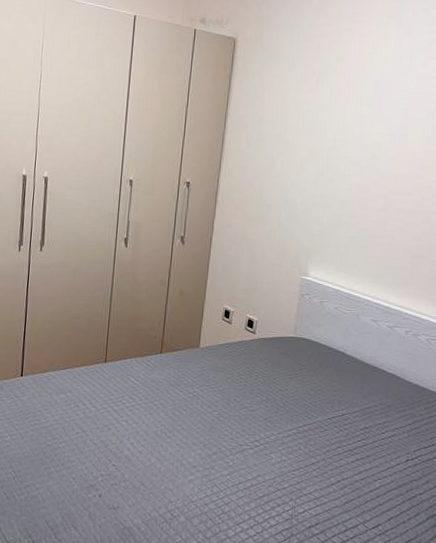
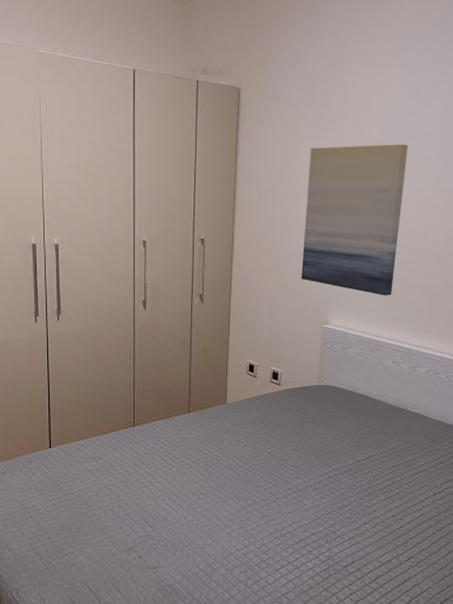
wall art: none [283,100,400,253] -> present [301,144,408,296]

